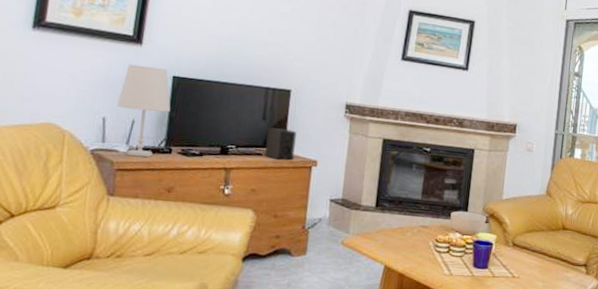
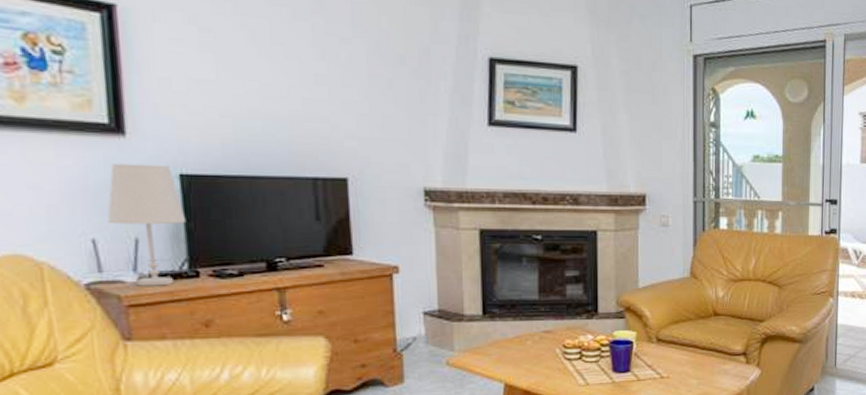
speaker: present [265,127,297,161] -> none [324,228,367,271]
bowl: present [450,210,487,237] -> none [577,307,623,337]

